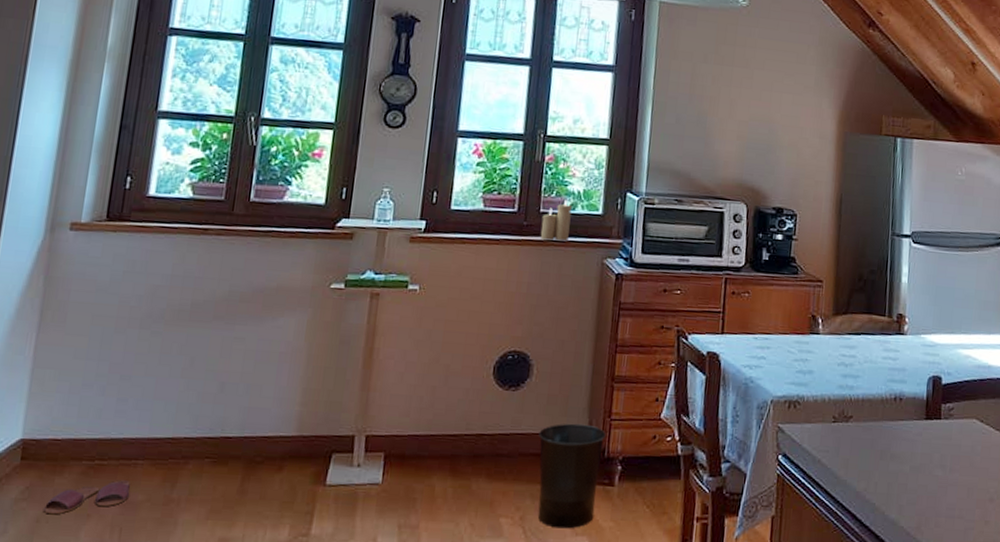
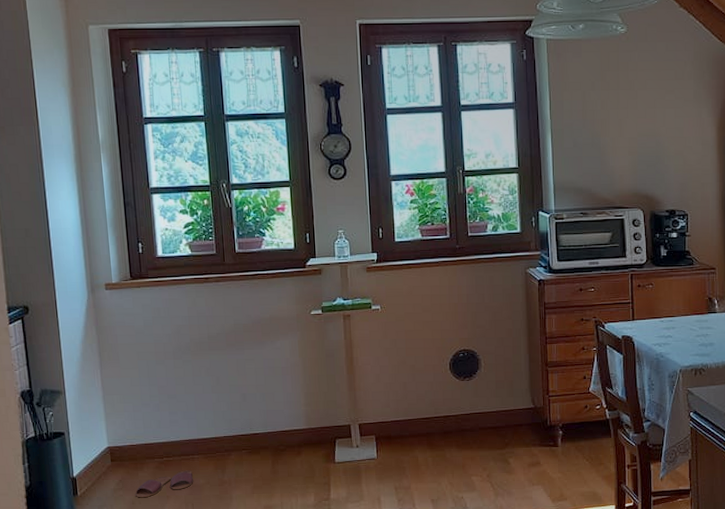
waste bin: present [537,423,606,529] -> none [493,401,547,481]
candle: present [540,199,572,242] -> none [471,223,495,259]

